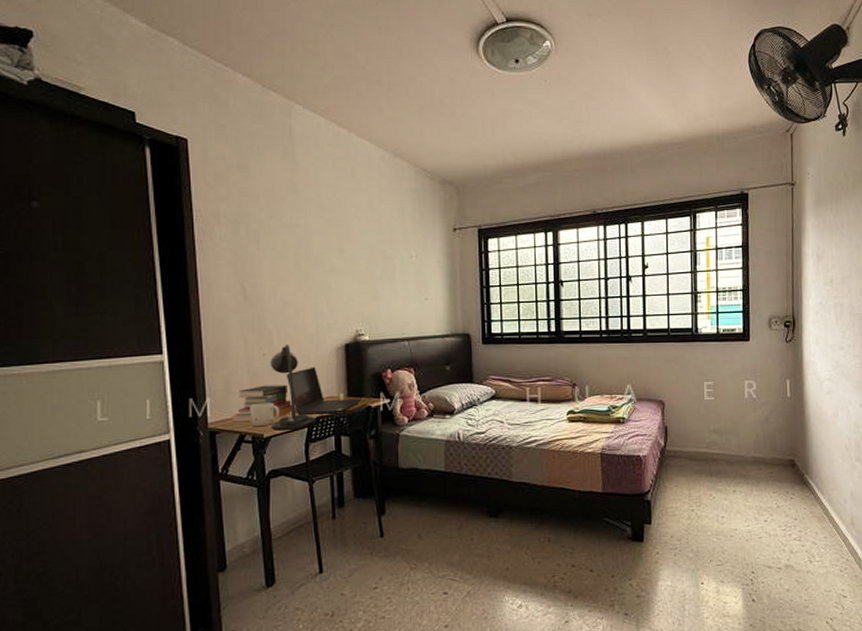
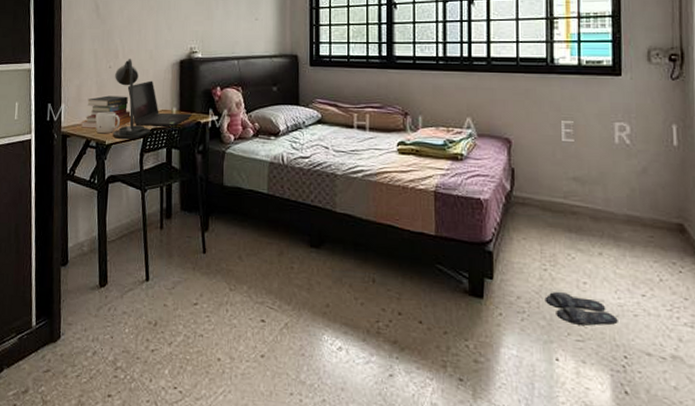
slippers: none [692,526,747,552] -> present [544,291,618,326]

